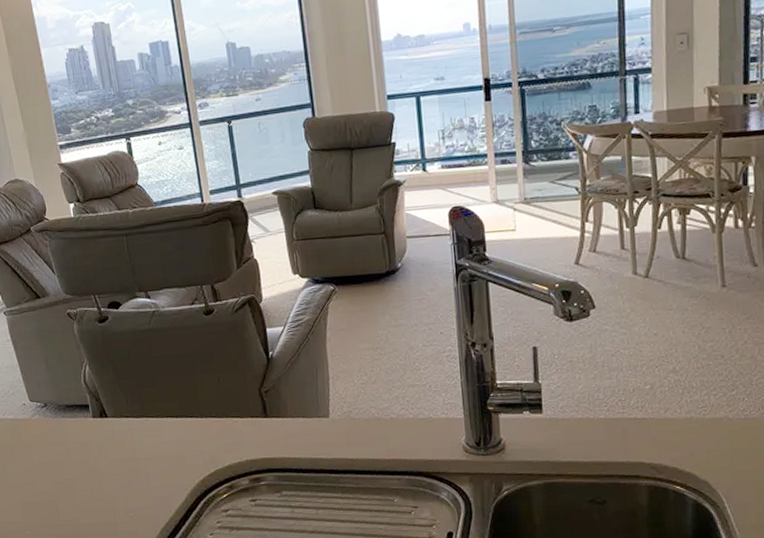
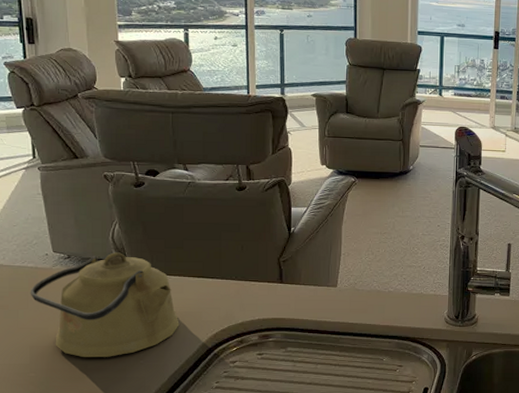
kettle: none [13,396,164,512] -> present [30,252,180,357]

